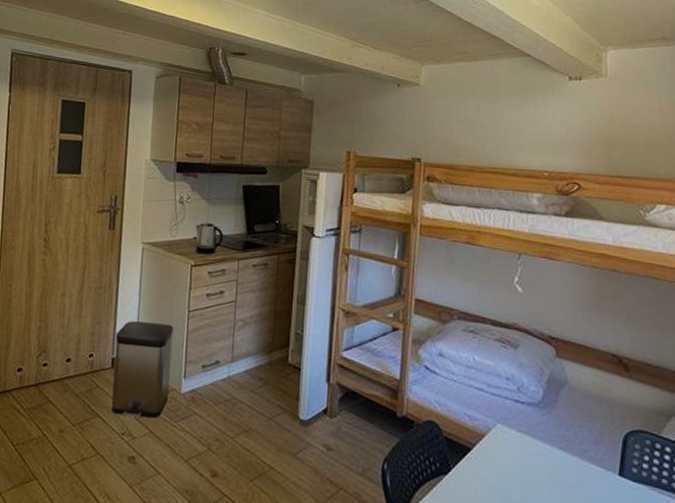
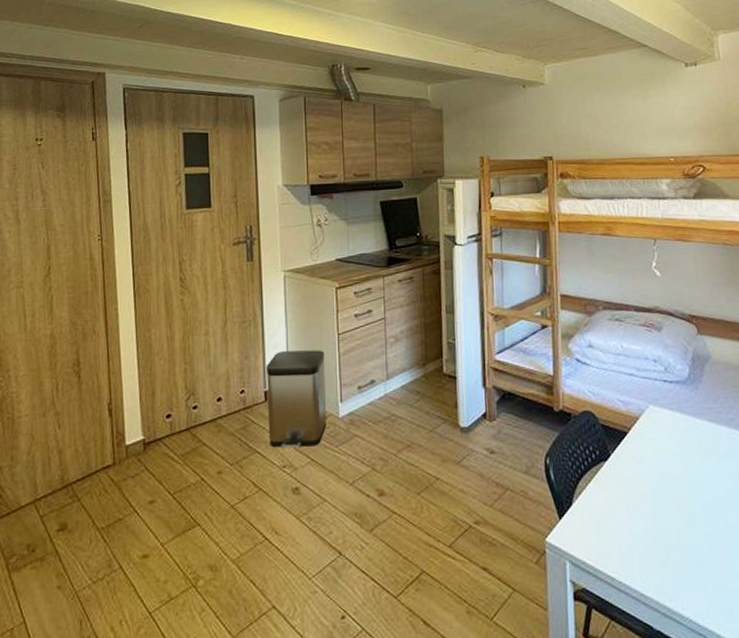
kettle: present [195,222,224,255] -> none [337,242,366,276]

